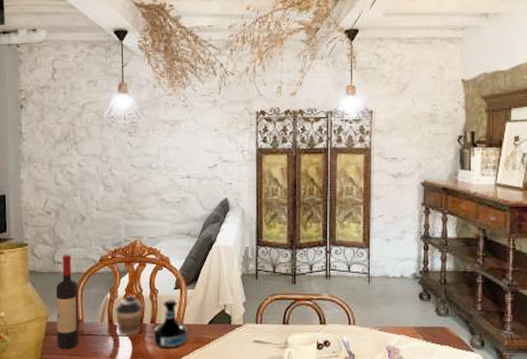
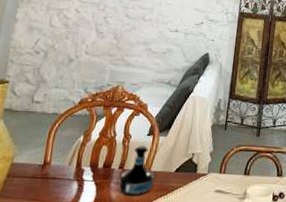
wine bottle: present [55,255,80,350] -> none [17,95,53,194]
coffee cup: present [115,296,143,338] -> none [84,139,114,183]

